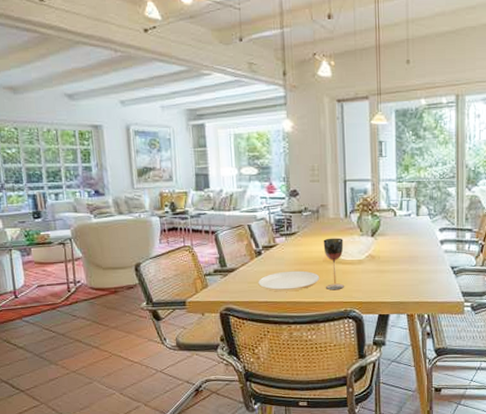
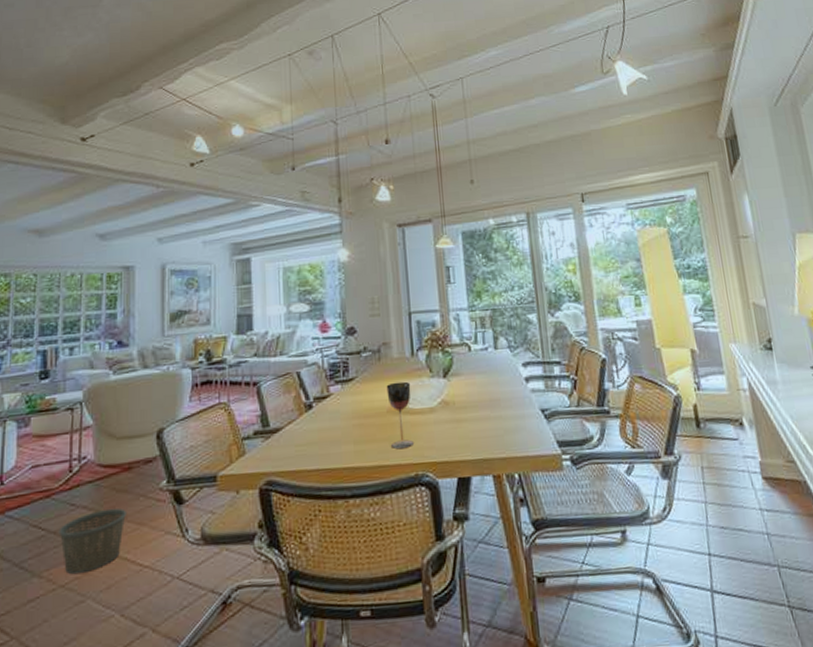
basket: none [65,320,117,365] -> present [58,508,126,575]
plate: present [258,270,320,292] -> none [308,425,384,456]

